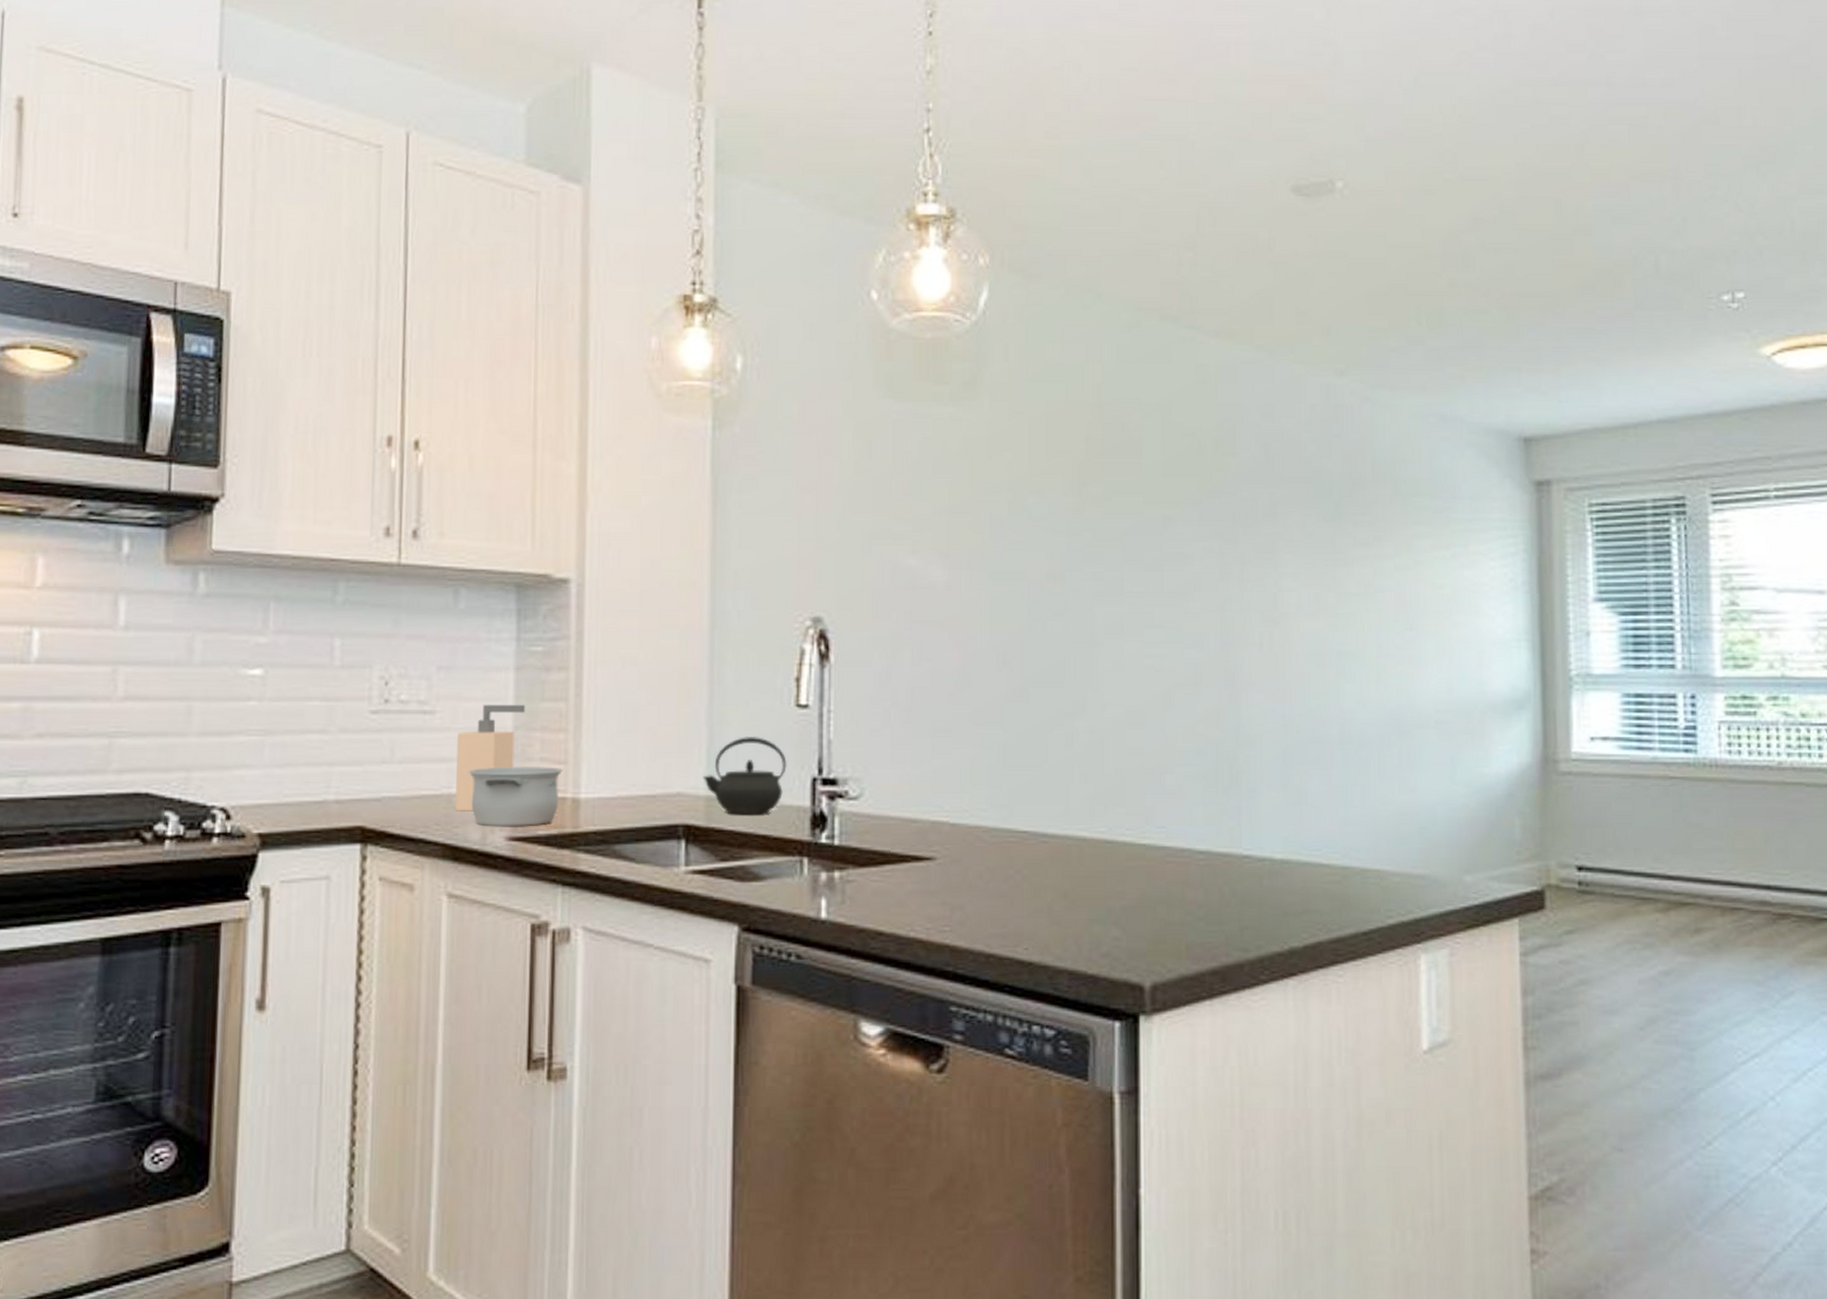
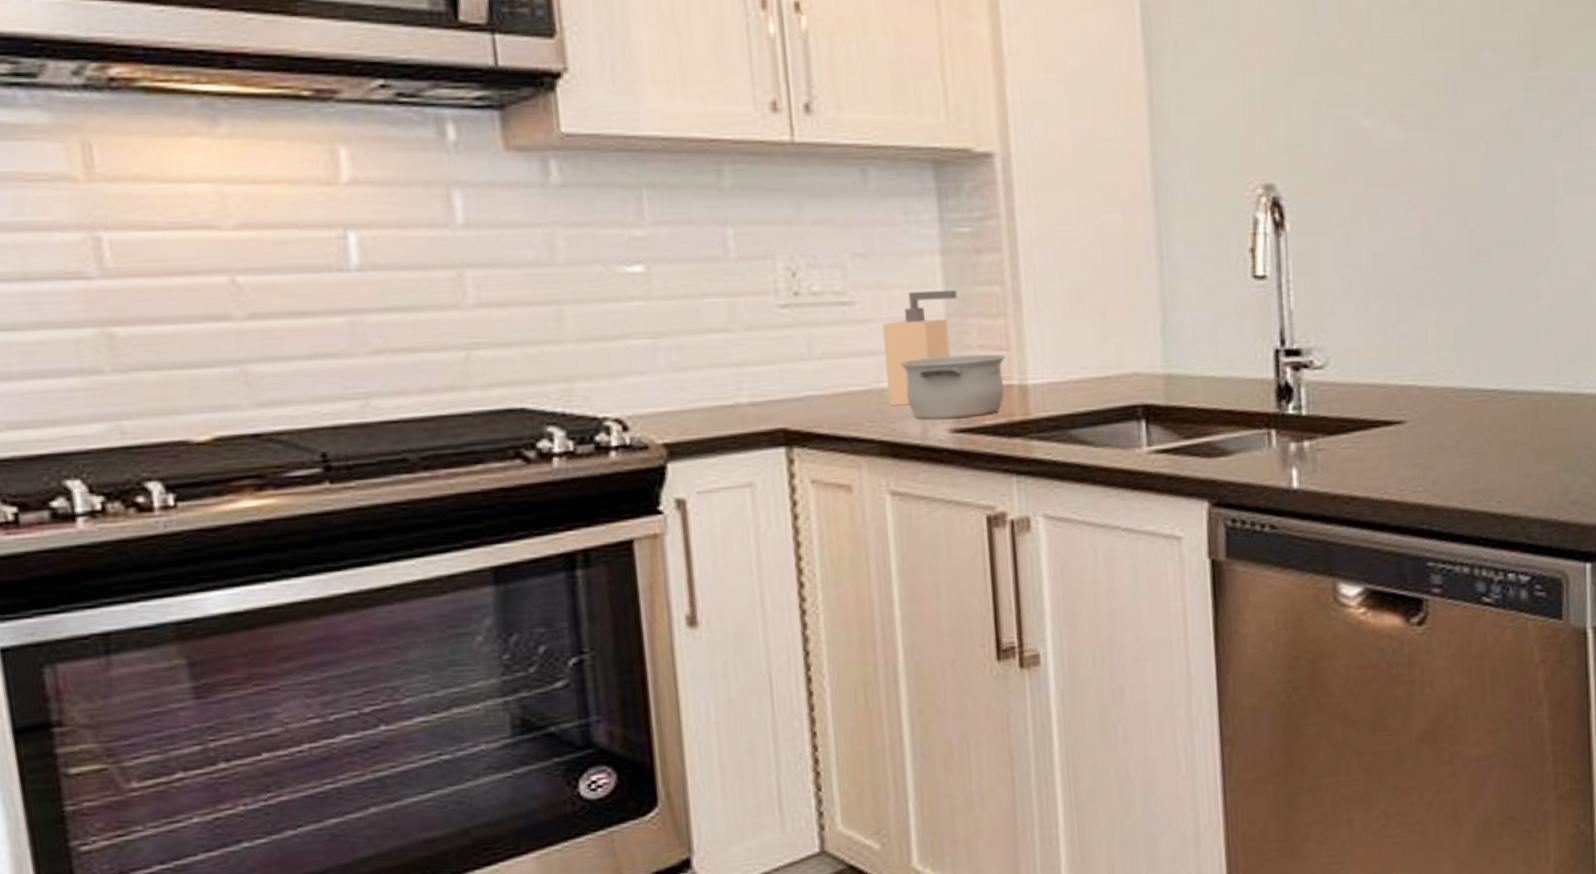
kettle: present [703,736,787,815] -> none [1159,310,1247,392]

